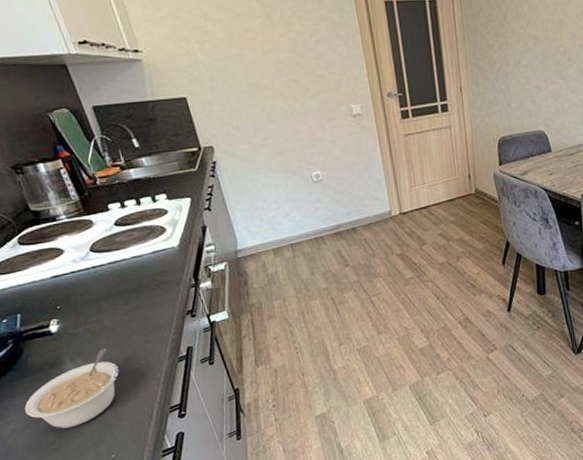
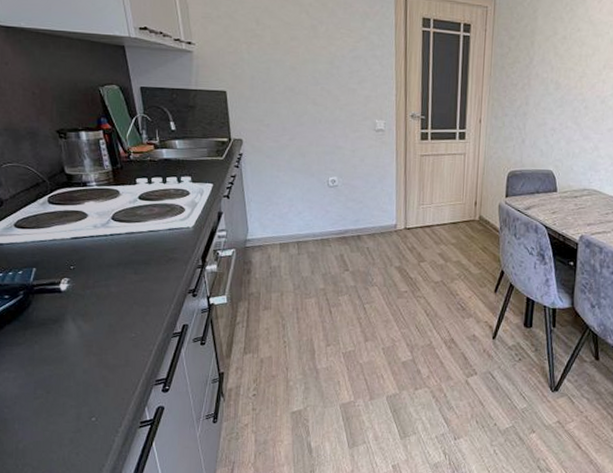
legume: present [24,348,120,429] -> none [21,313,115,385]

